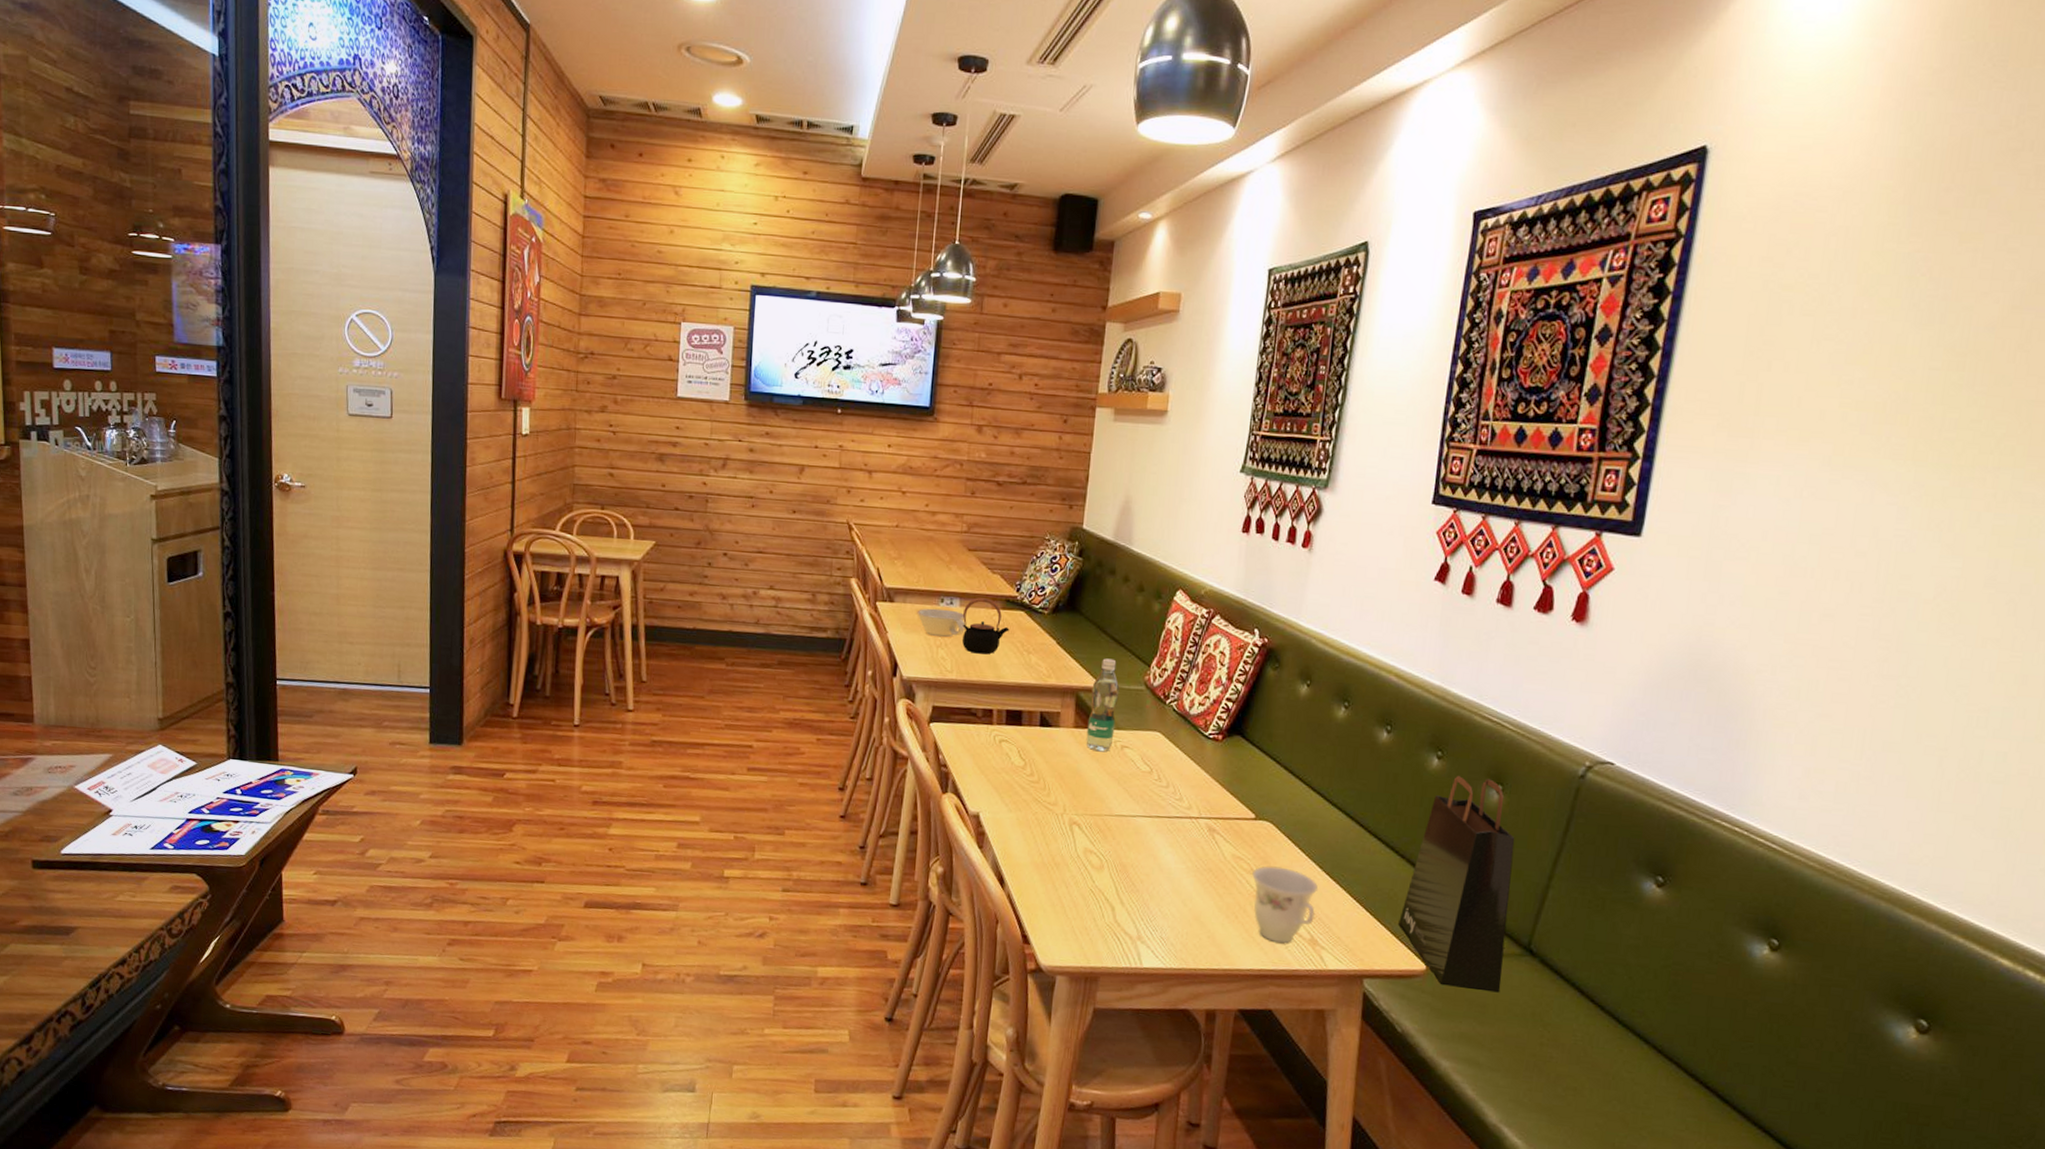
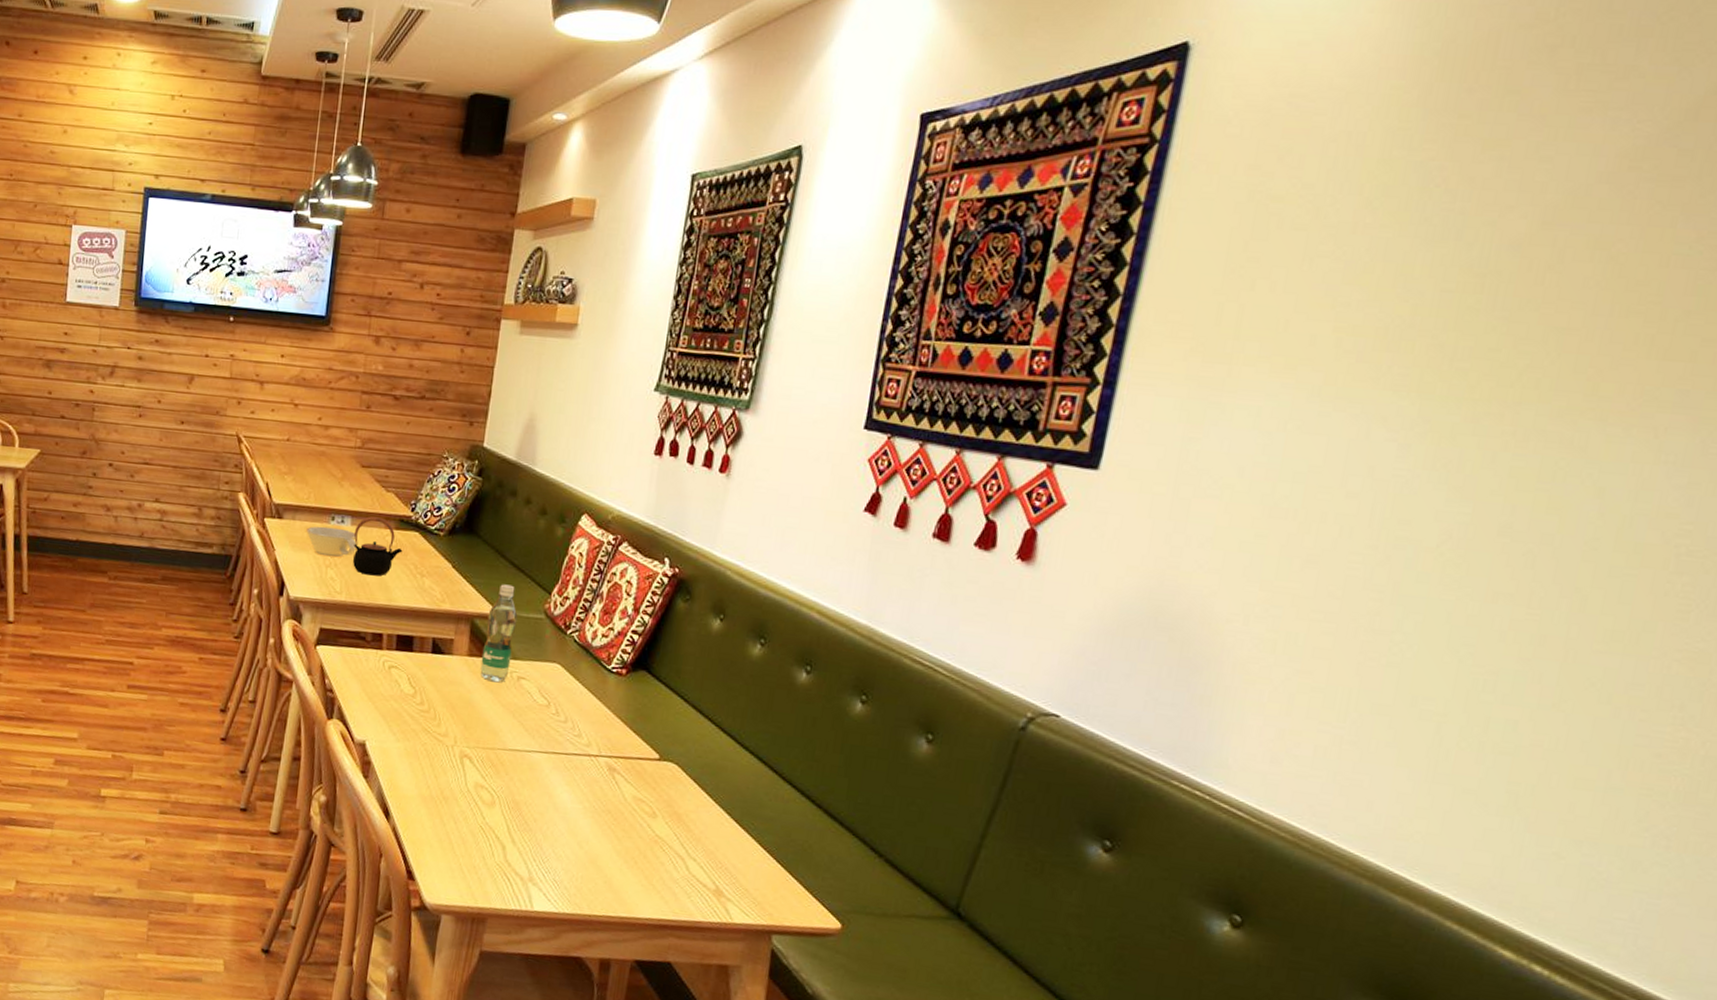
teacup: present [1252,866,1319,943] -> none [654,810,726,893]
shopping bag: present [1398,776,1515,993] -> none [812,722,945,958]

